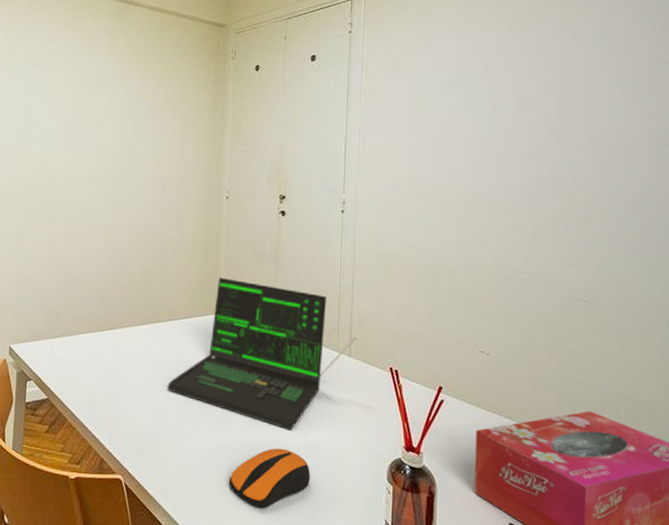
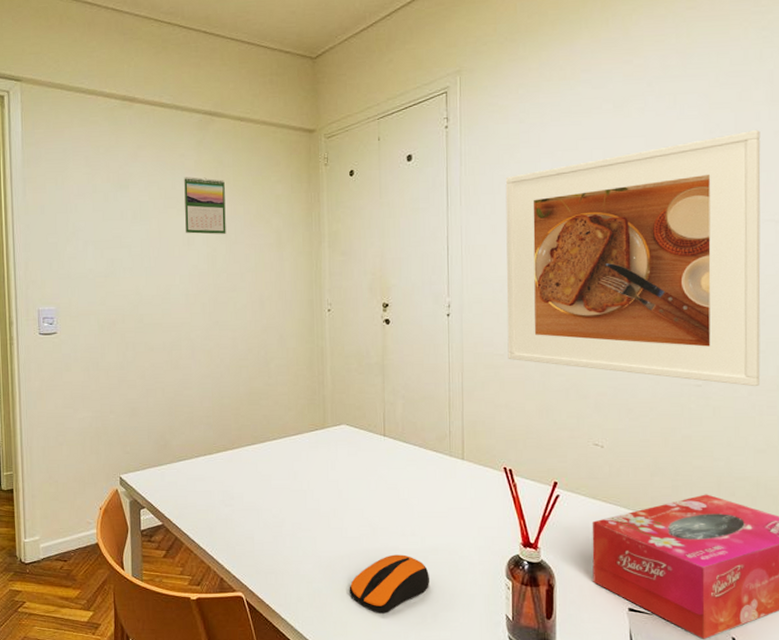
calendar: none [94,59,136,116] -> present [184,177,226,234]
laptop: present [167,277,357,431] -> none [281,391,469,537]
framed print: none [399,58,649,307] -> present [505,130,761,387]

